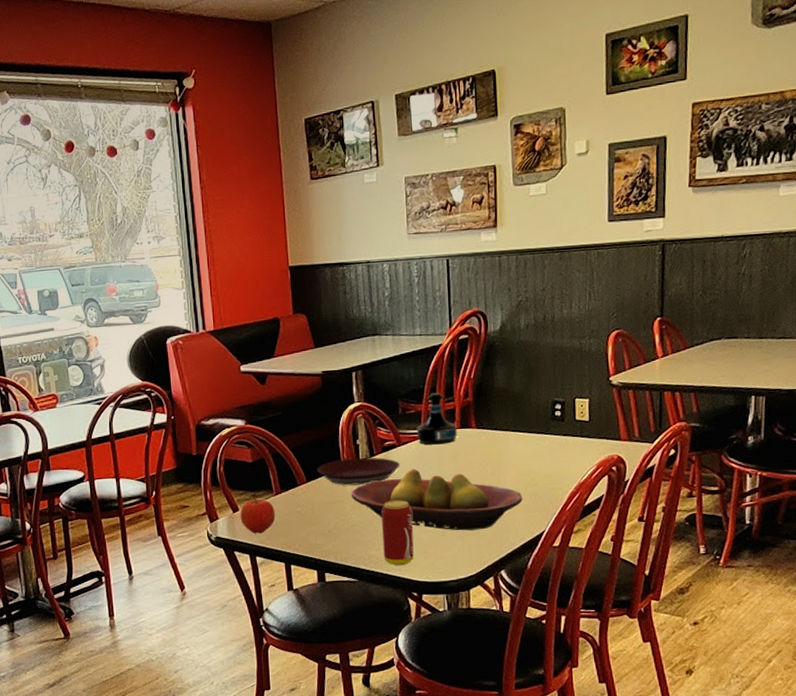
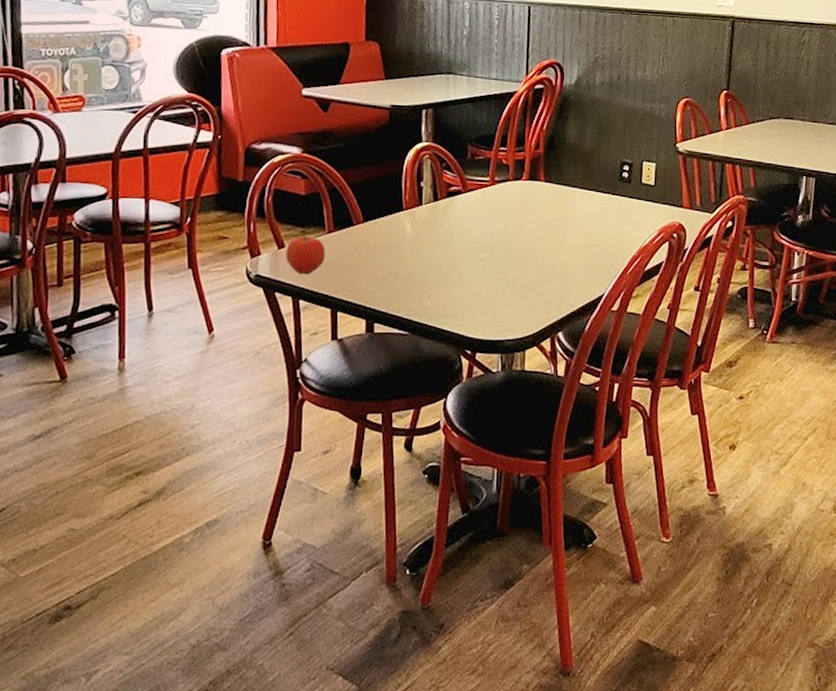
plate: present [317,457,400,485] -> none [376,201,464,230]
fruit bowl: present [351,469,523,531] -> none [409,218,585,288]
beverage can: present [381,500,414,566] -> none [439,250,472,321]
tequila bottle: present [416,393,457,445] -> none [484,141,525,195]

